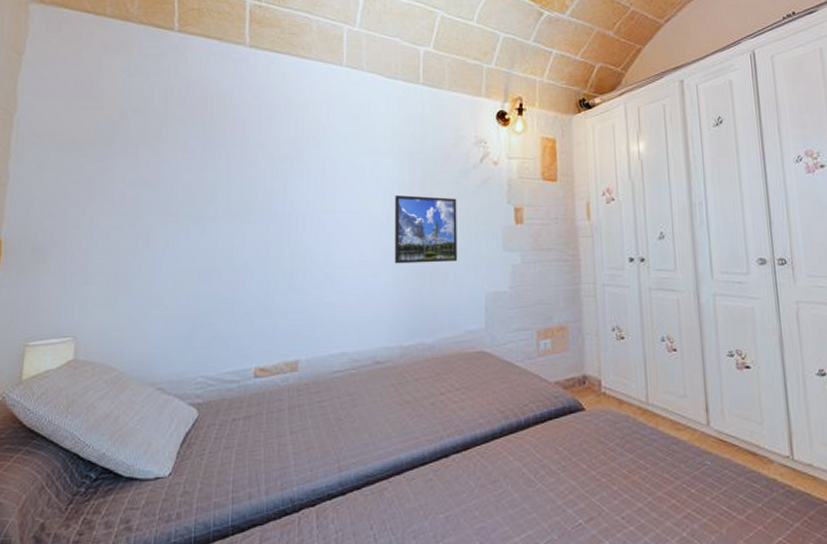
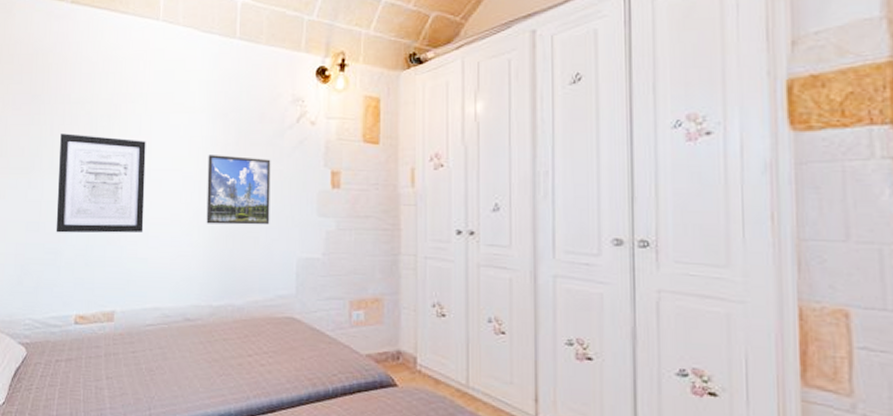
wall art: none [232,177,331,281] -> present [56,133,146,233]

